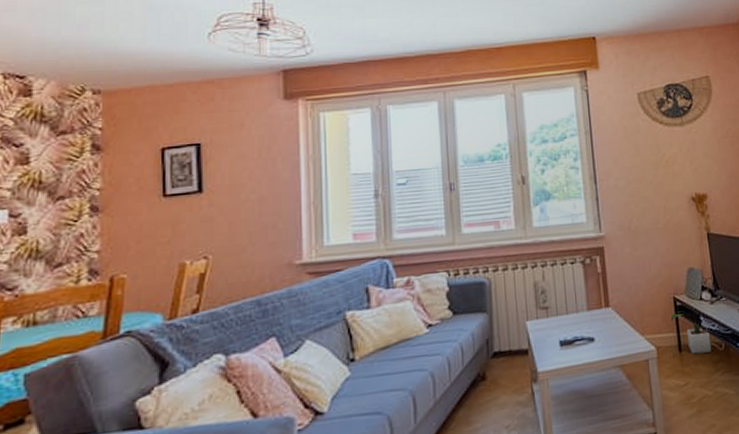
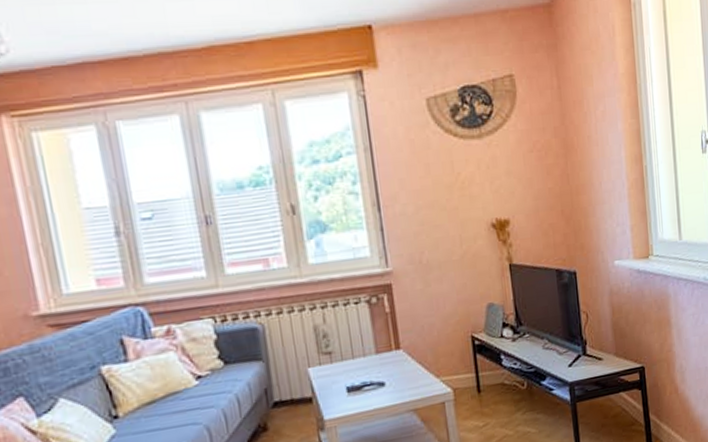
potted plant: present [670,311,711,354] -> none [468,350,512,395]

